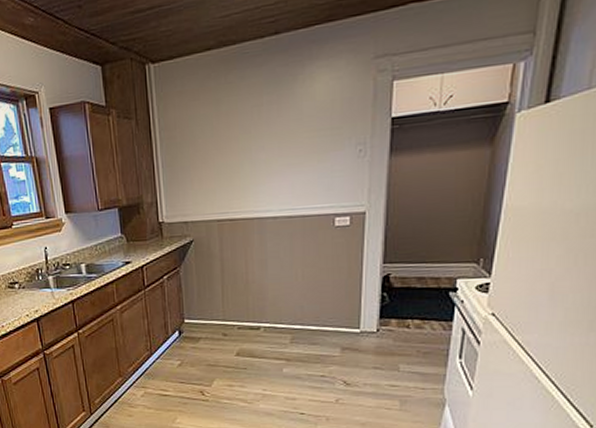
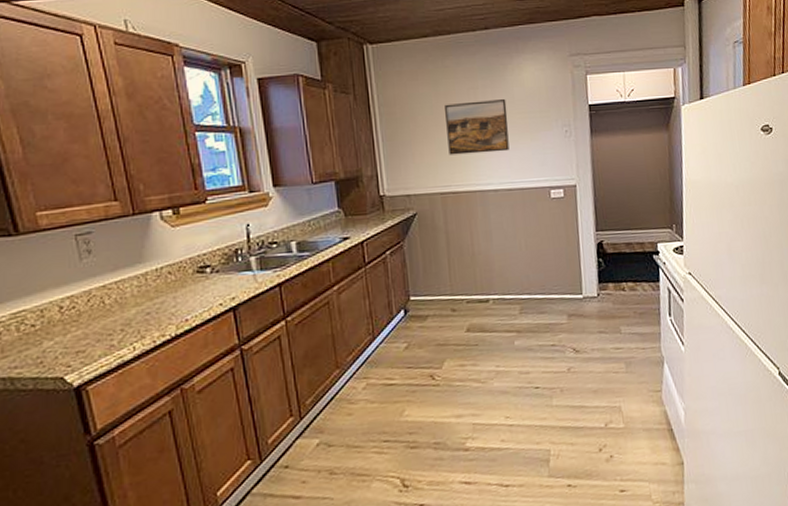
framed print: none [226,116,294,181] -> present [445,99,510,155]

